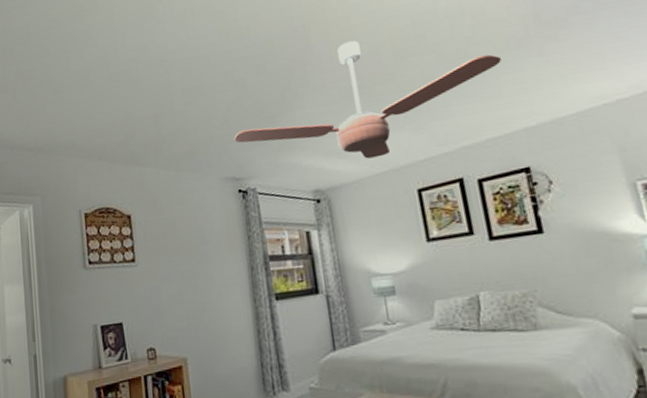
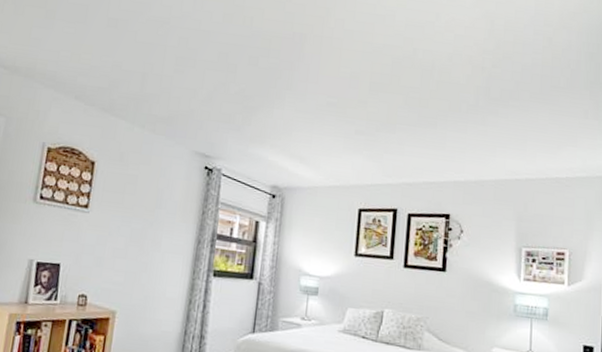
ceiling fan: present [234,41,501,159] -> none [212,61,452,172]

